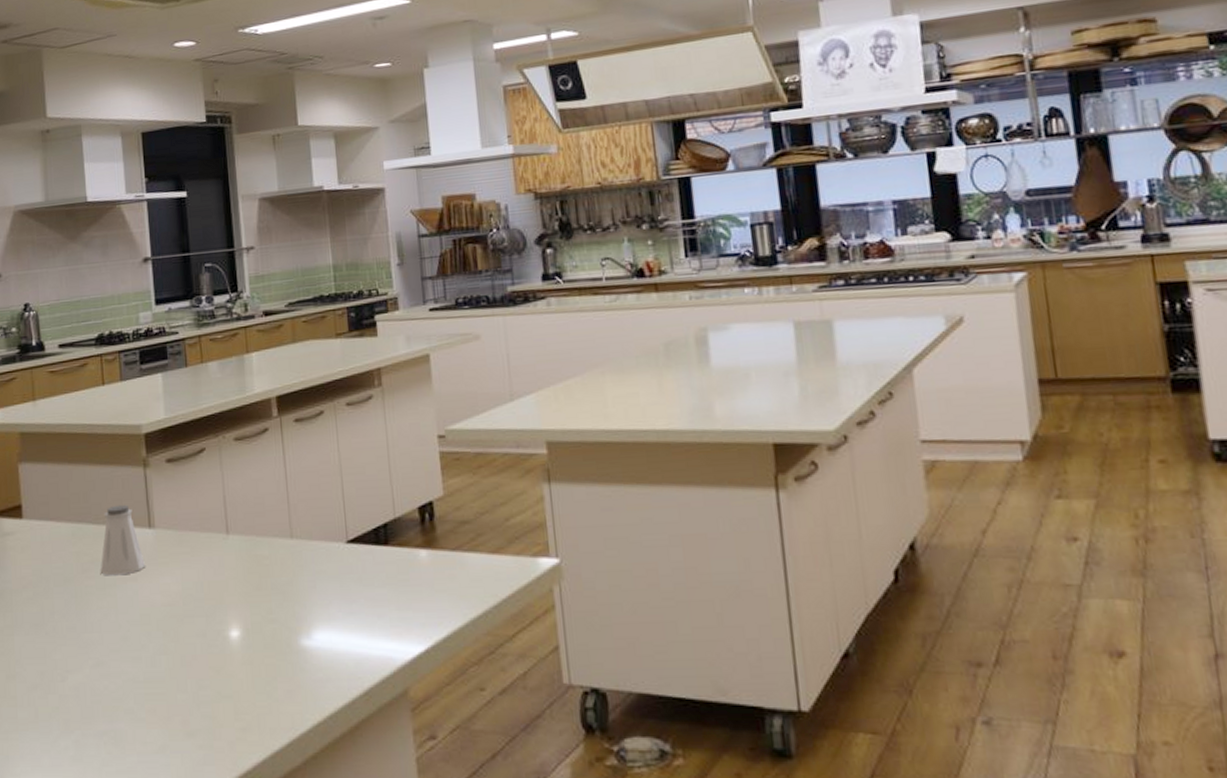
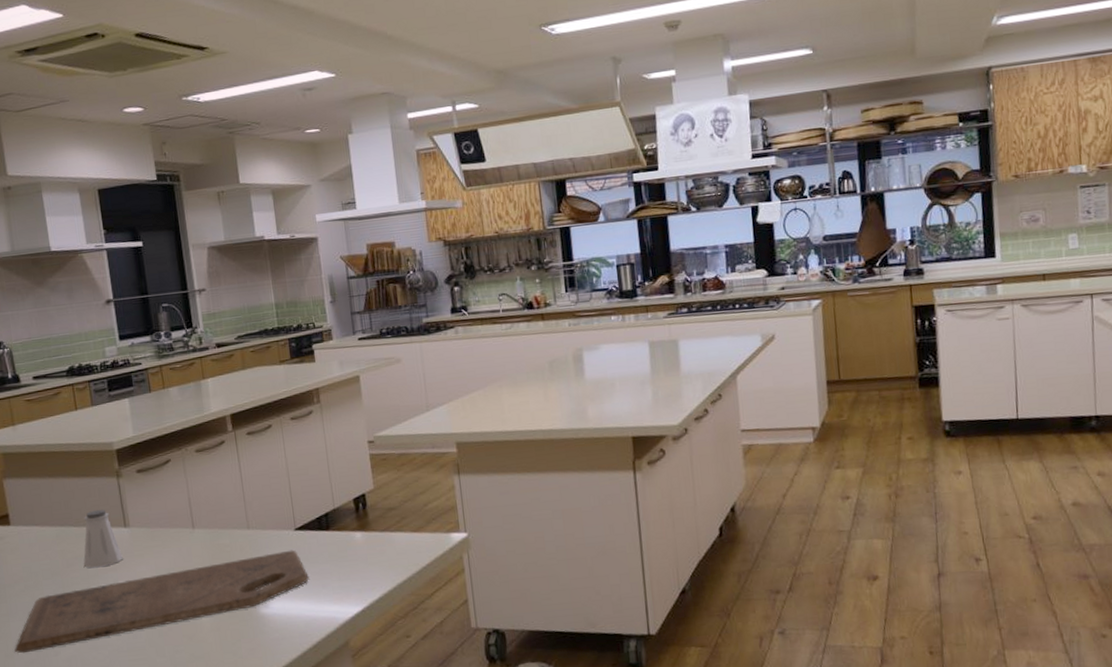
cutting board: none [17,567,362,676] -> present [14,550,309,654]

